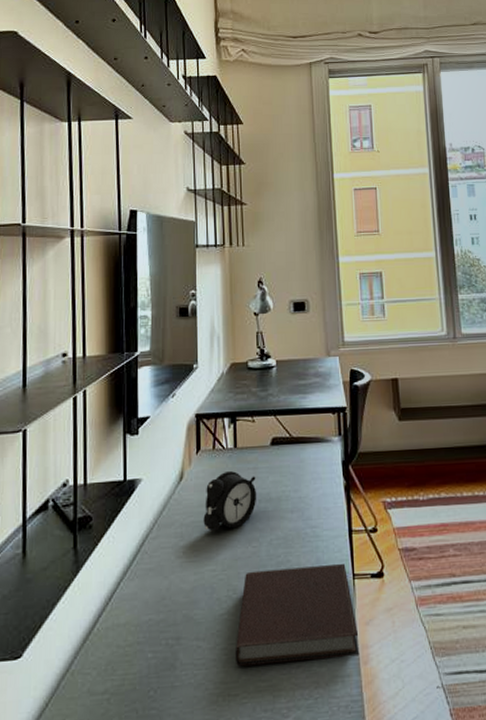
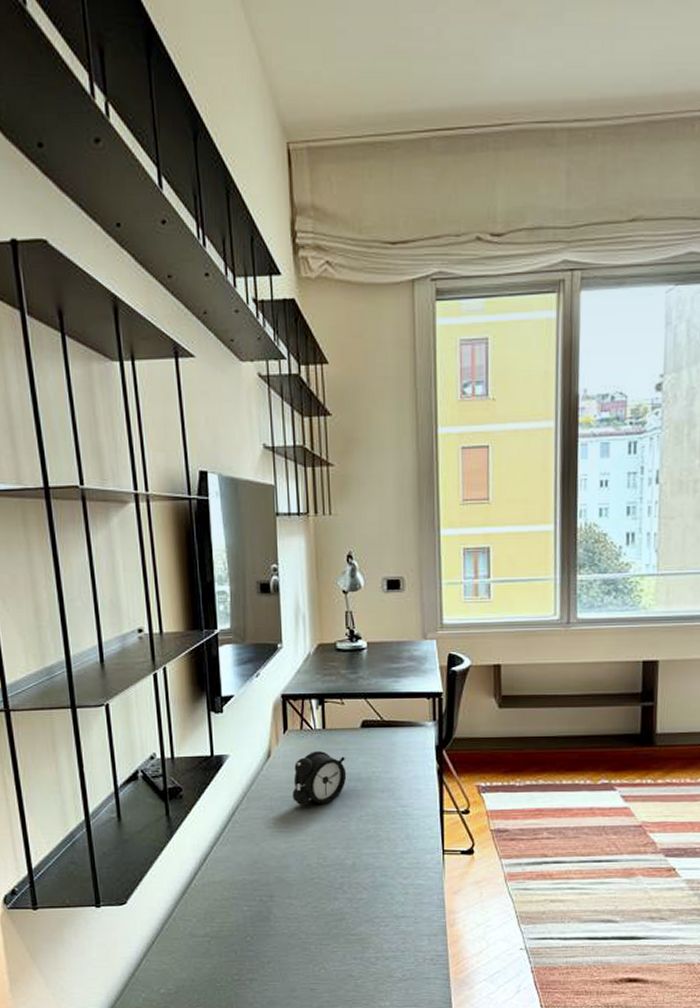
notebook: present [235,563,360,666] -> none [325,839,446,922]

